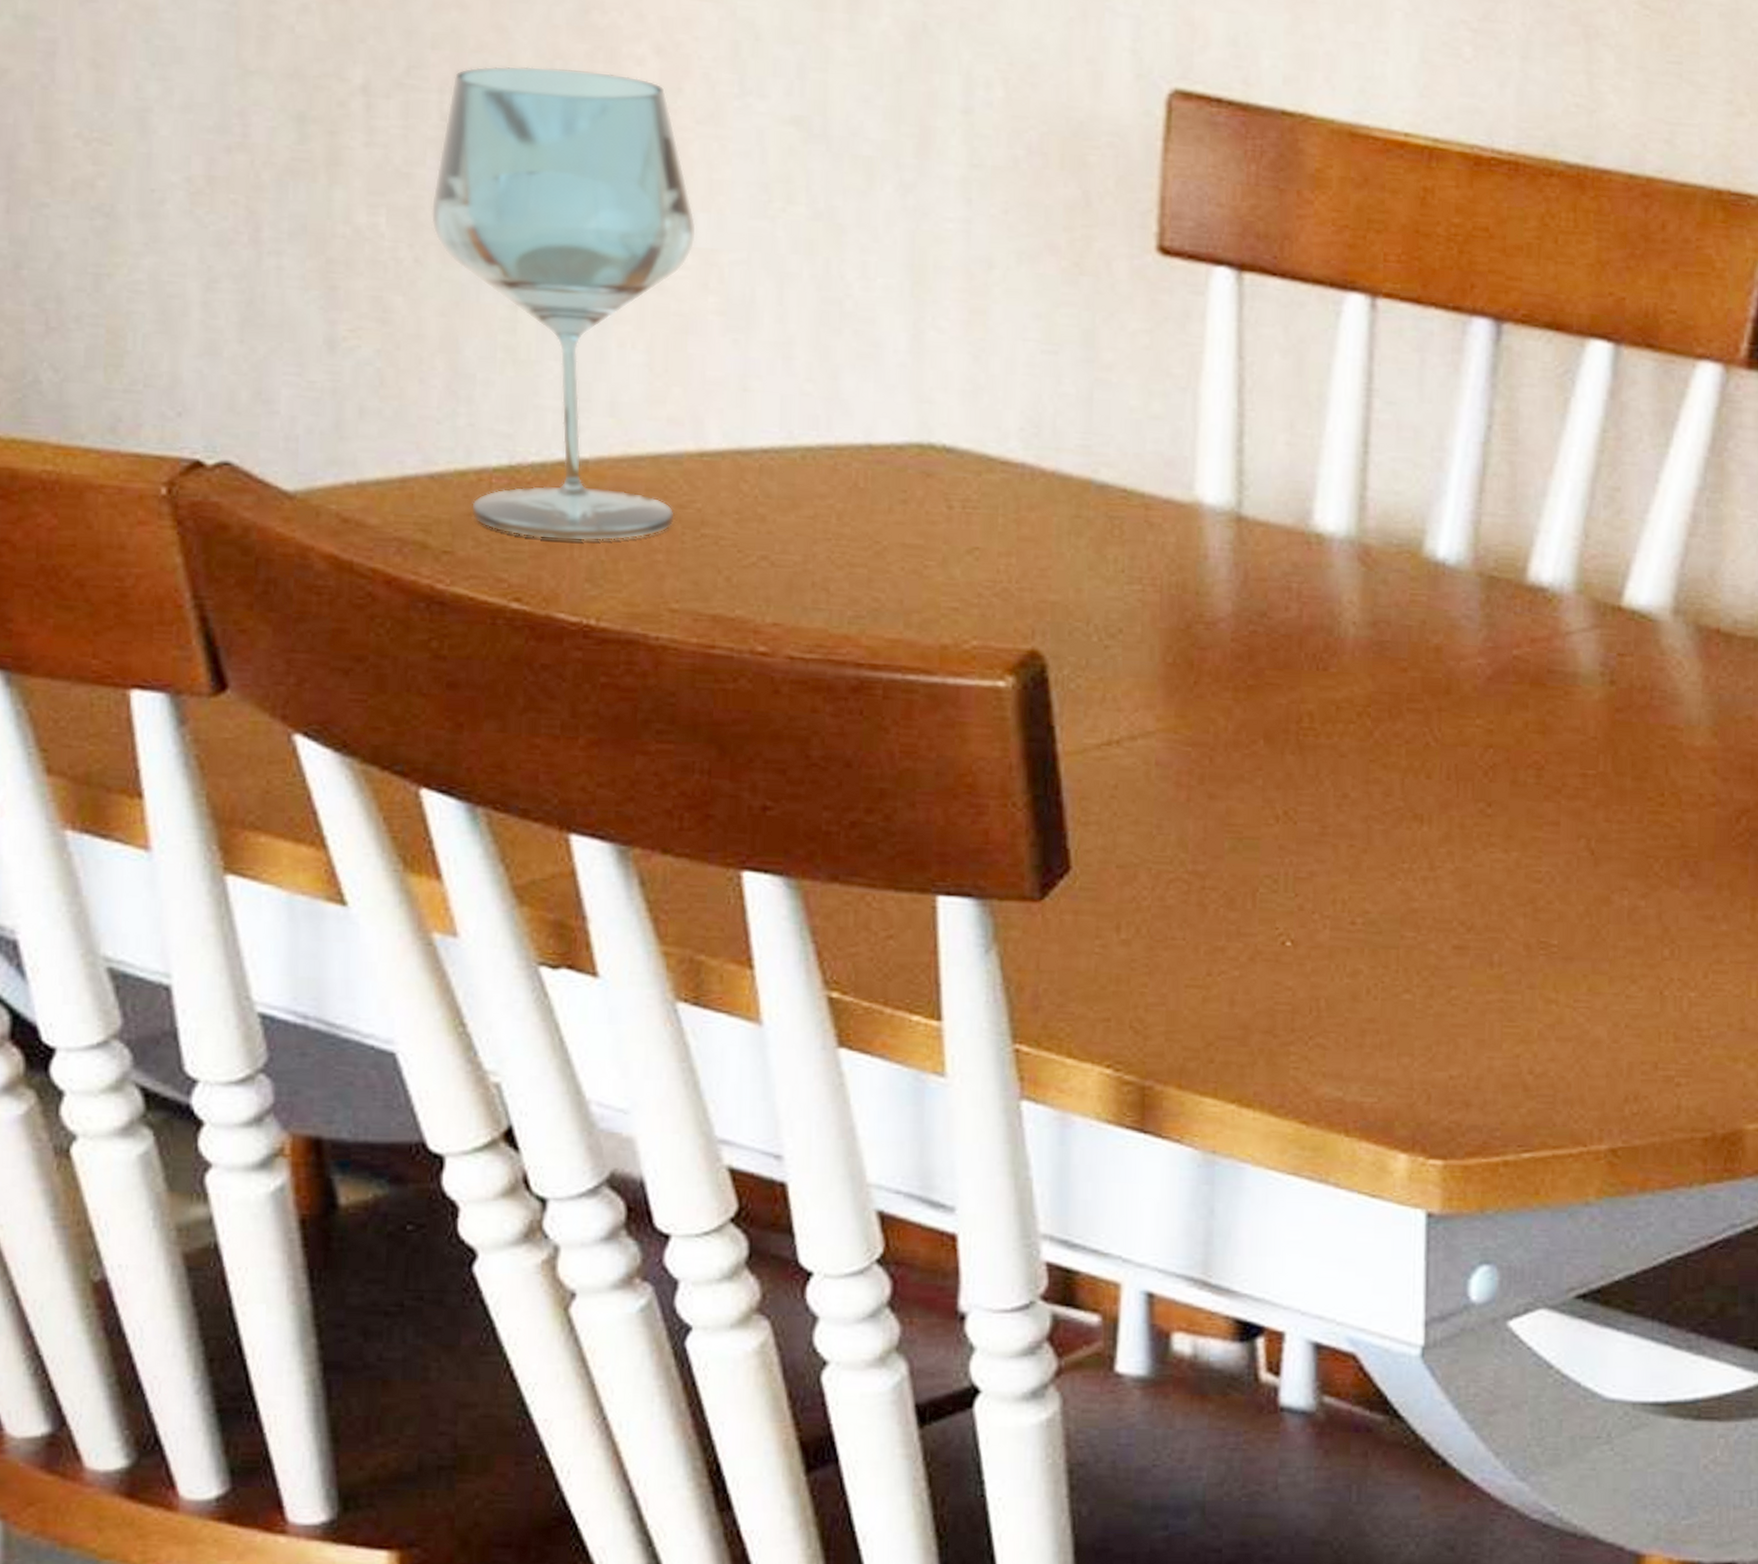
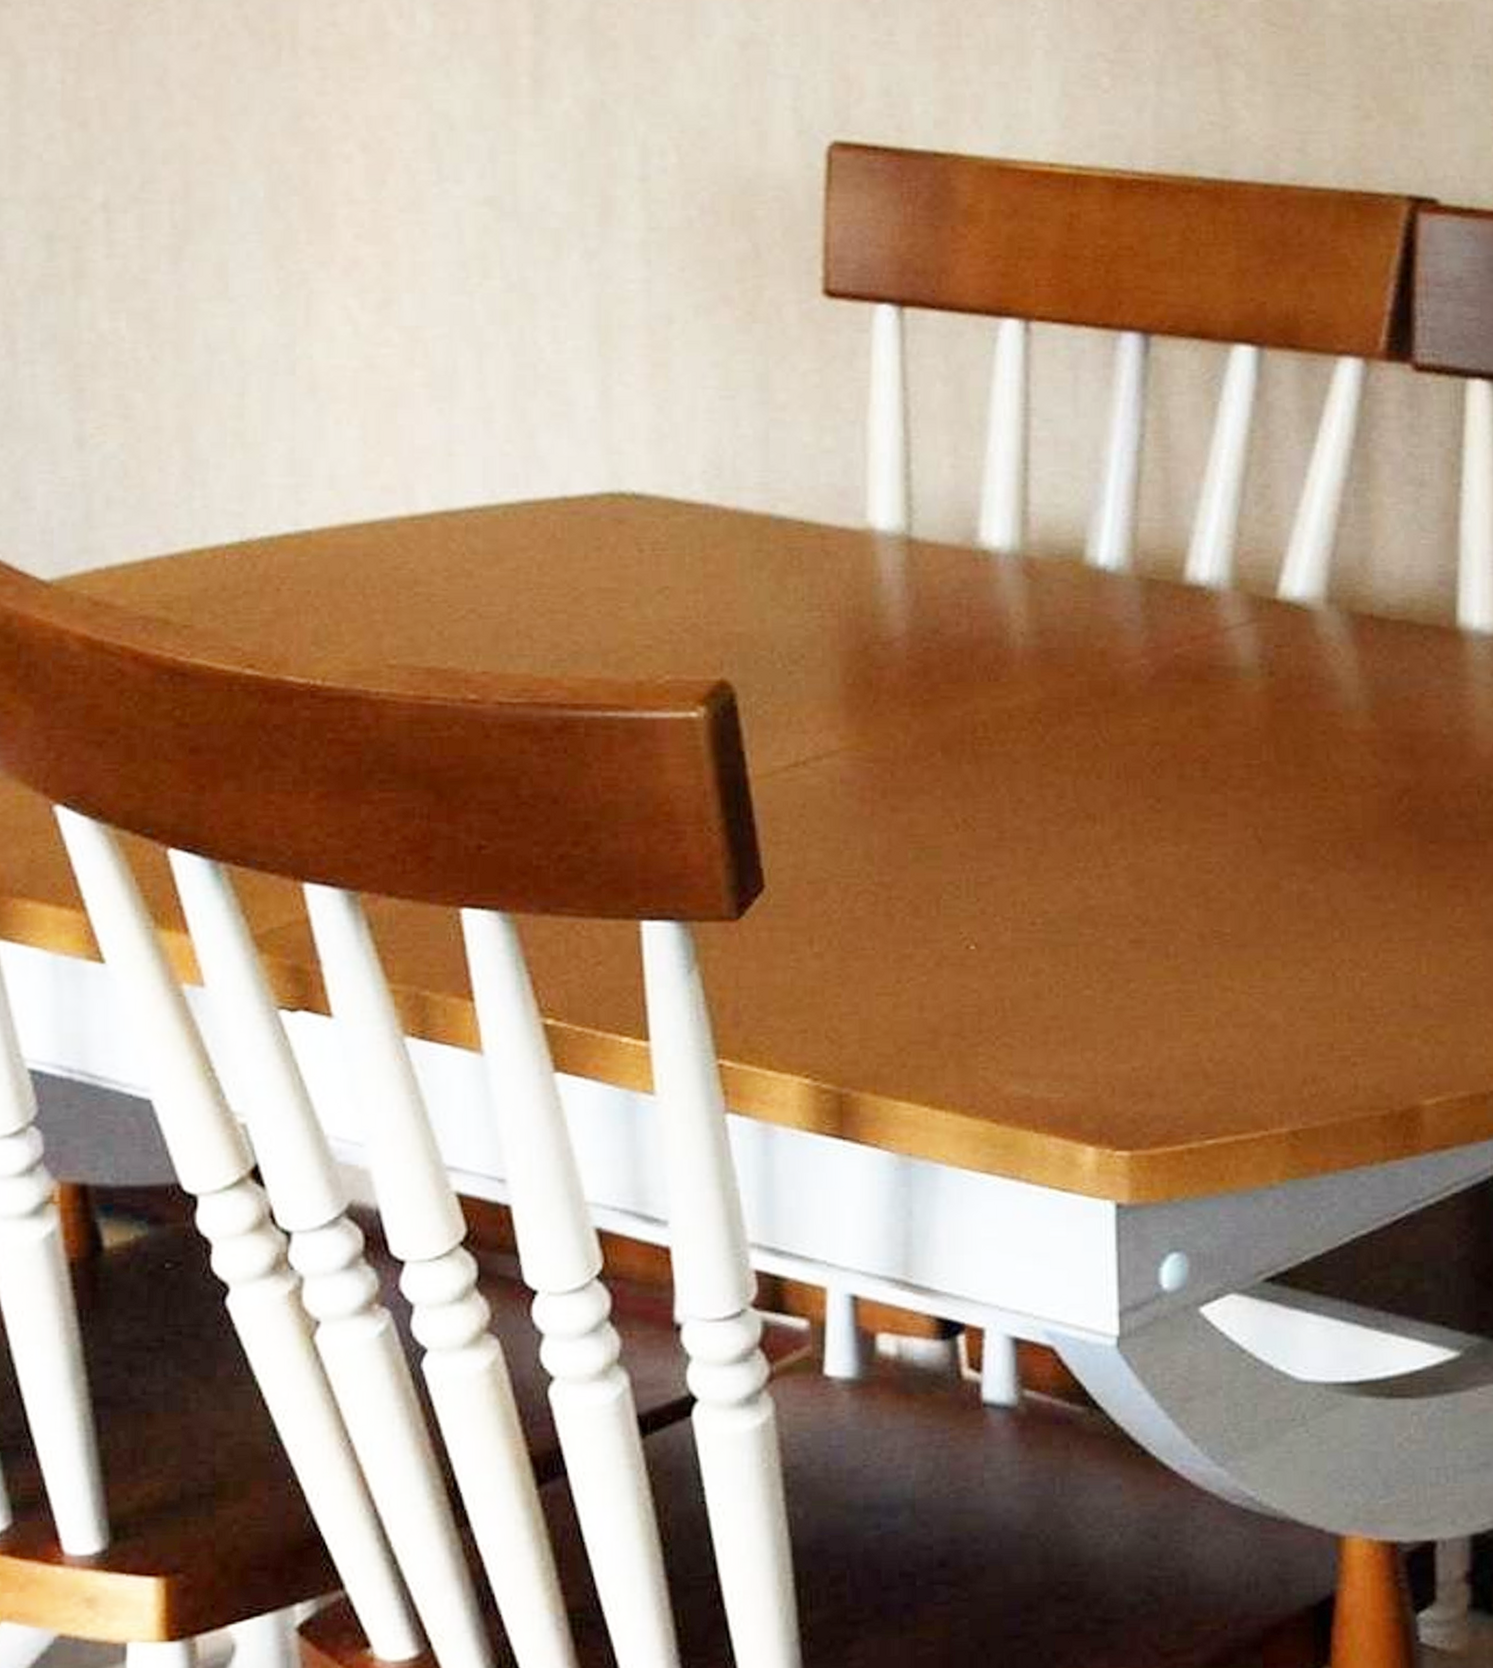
wine glass: present [431,66,696,541] -> none [165,171,402,607]

